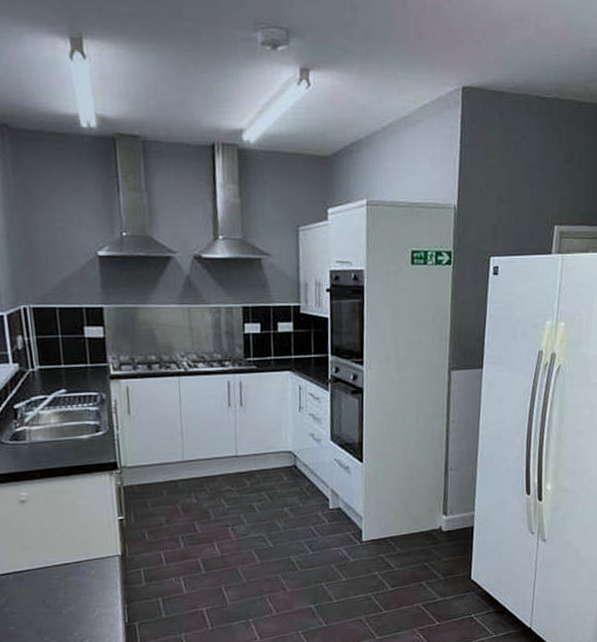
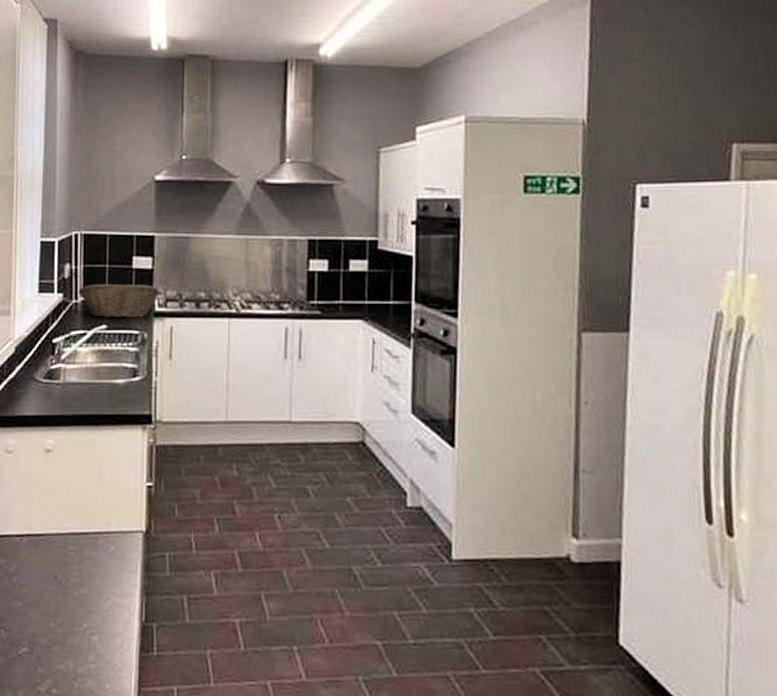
fruit basket: none [33,351,114,383] -> present [78,283,160,318]

